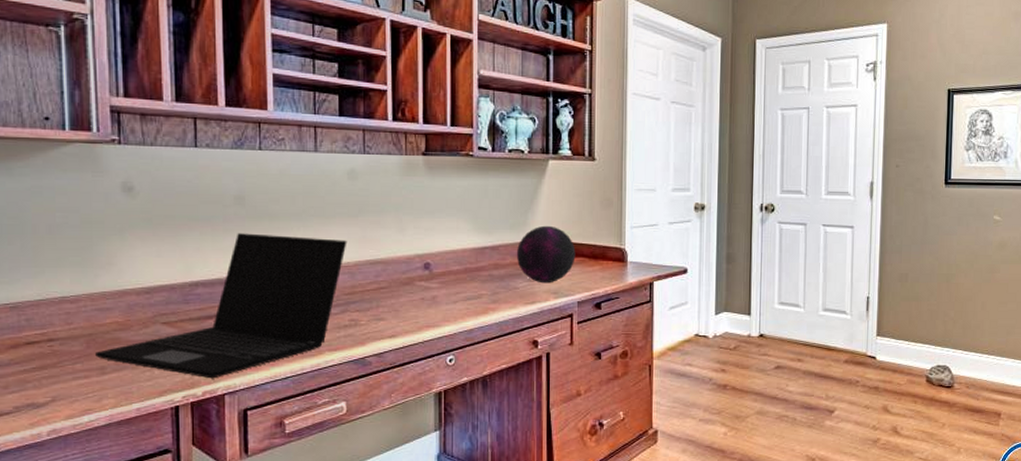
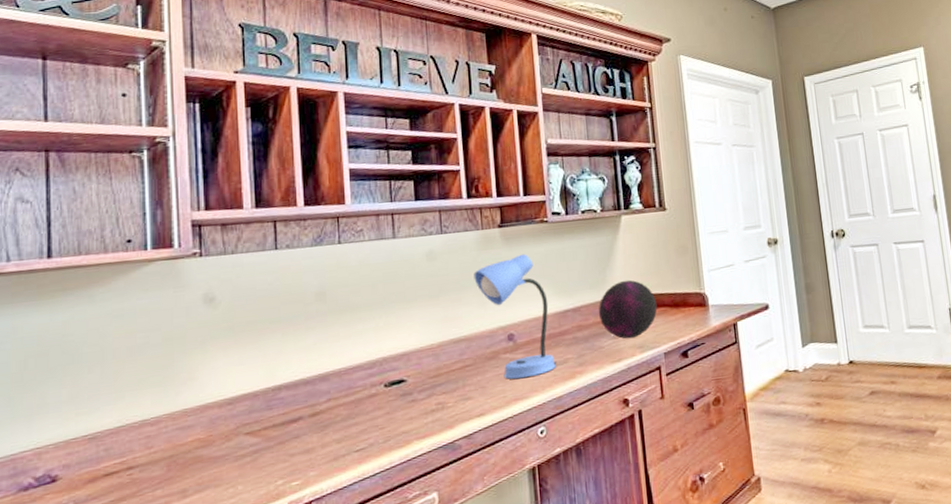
laptop: present [95,233,347,379] -> none [176,321,430,487]
desk lamp: none [394,185,471,307] -> present [473,254,557,380]

